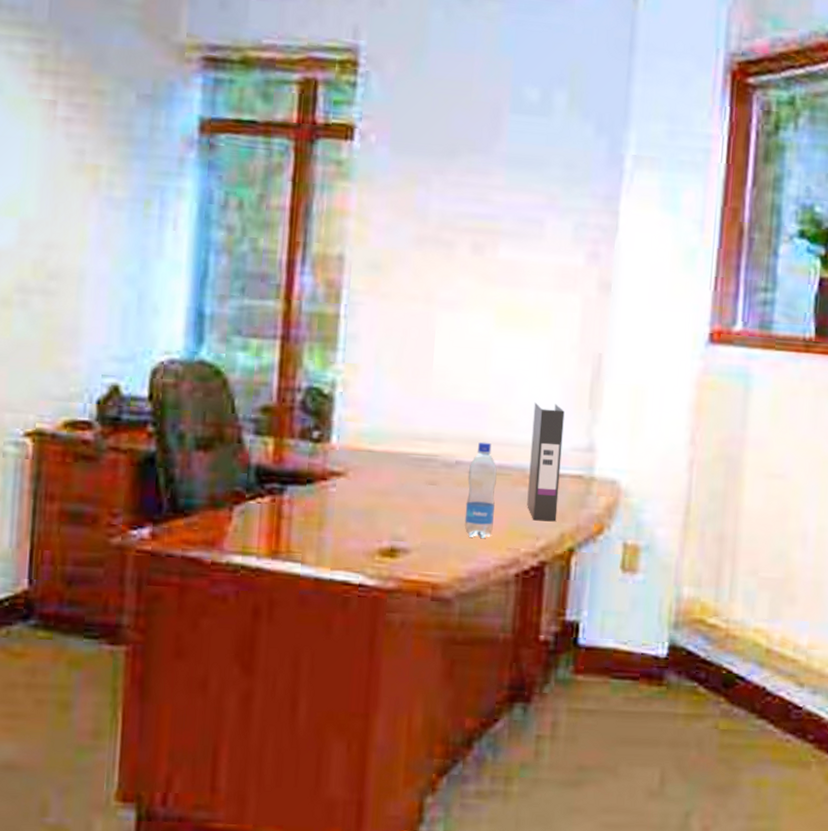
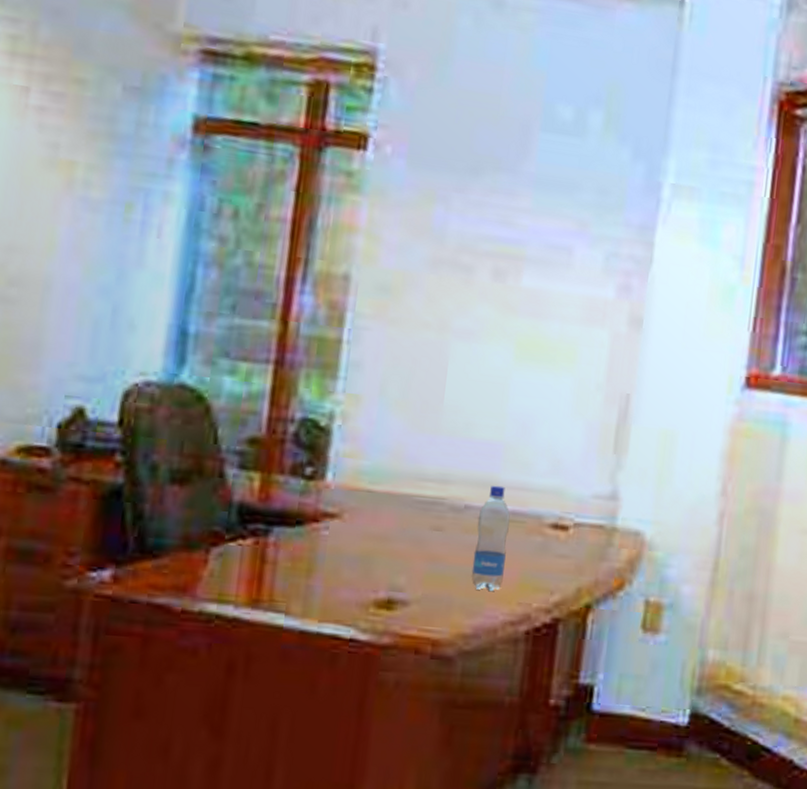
binder: present [527,402,565,522] -> none [541,444,587,575]

